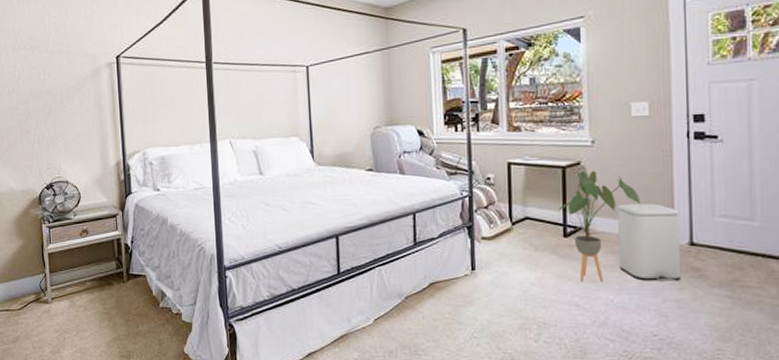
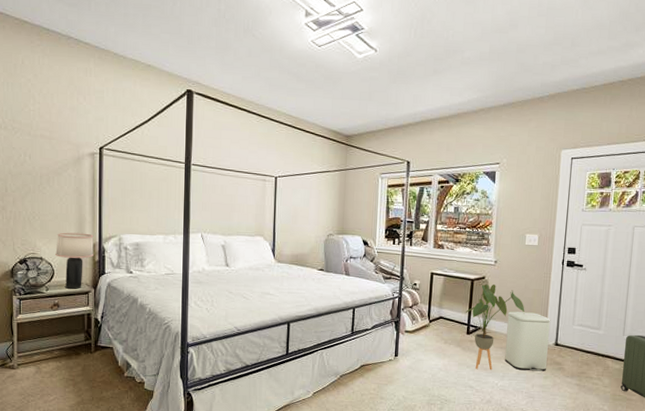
table lamp: none [80,150,119,214] -> present [55,232,94,290]

